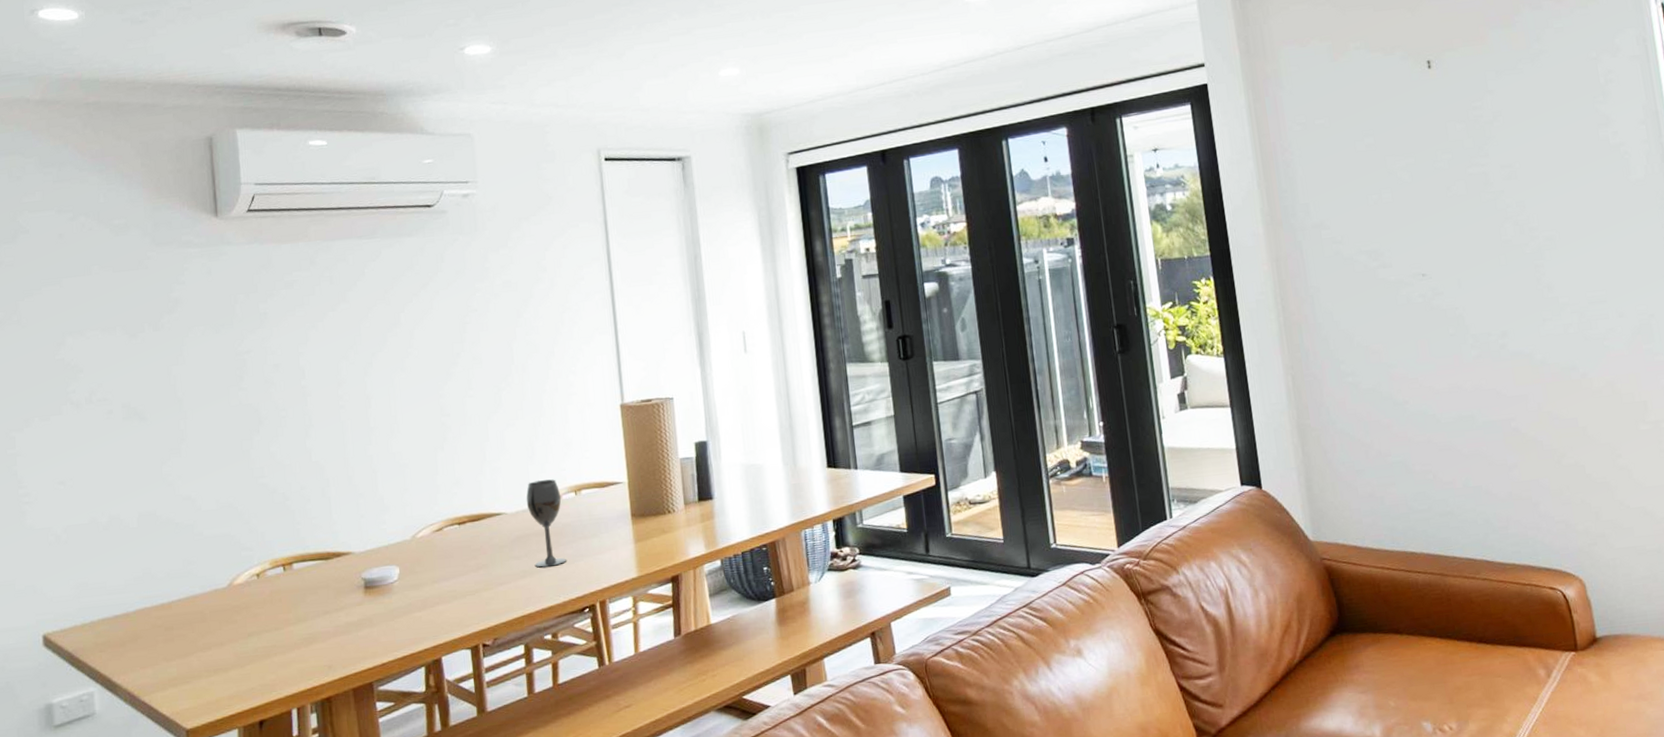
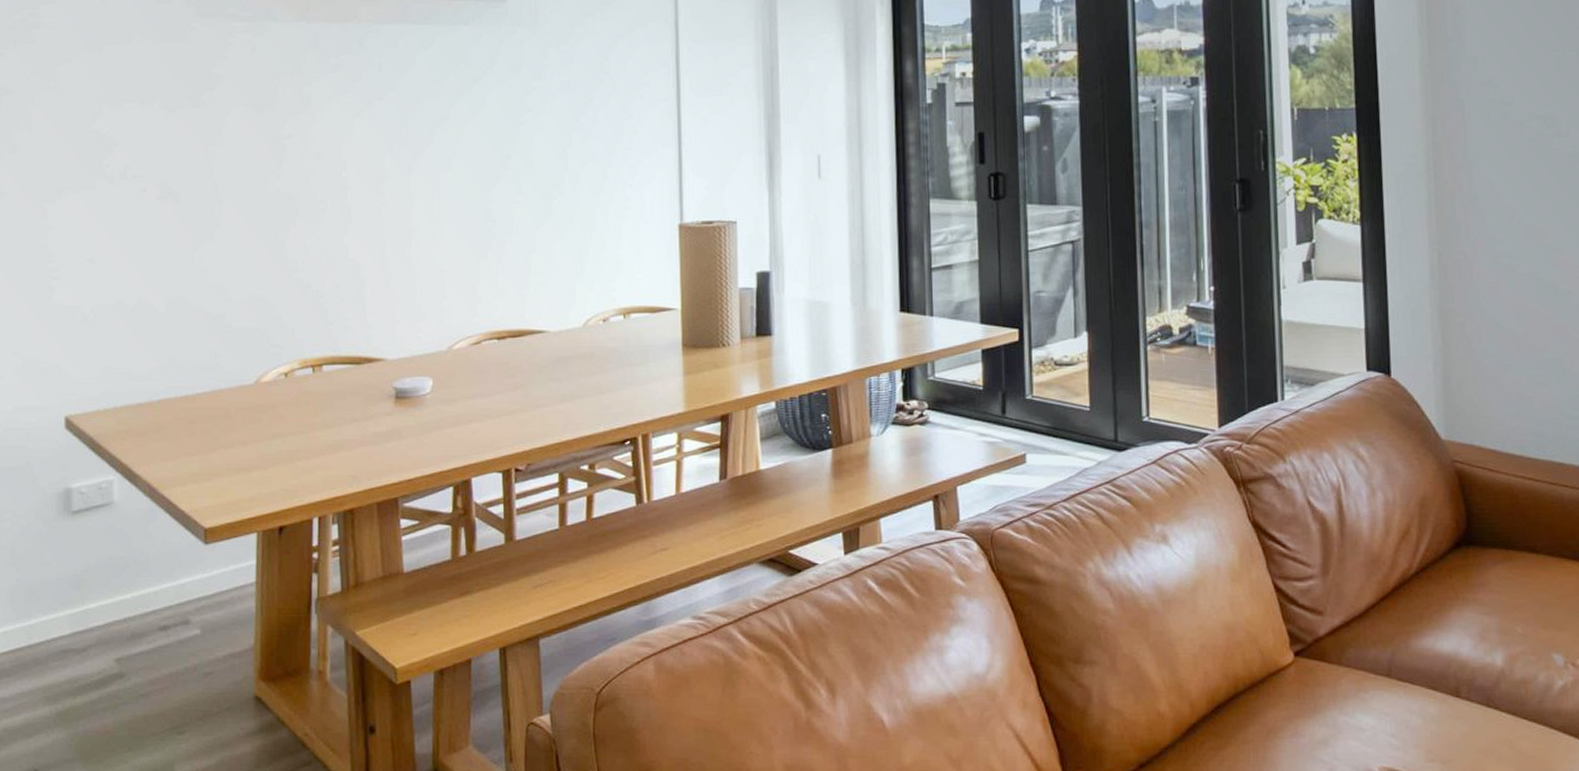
wine glass: present [526,479,566,568] -> none [571,299,609,393]

